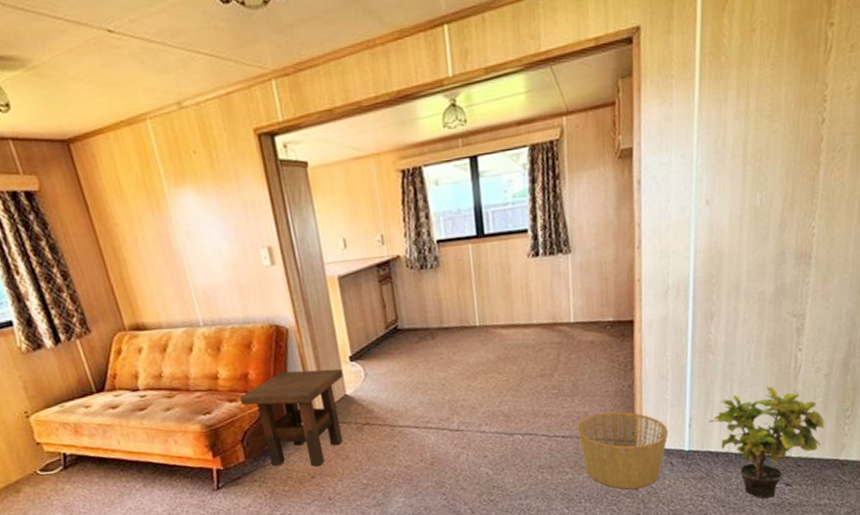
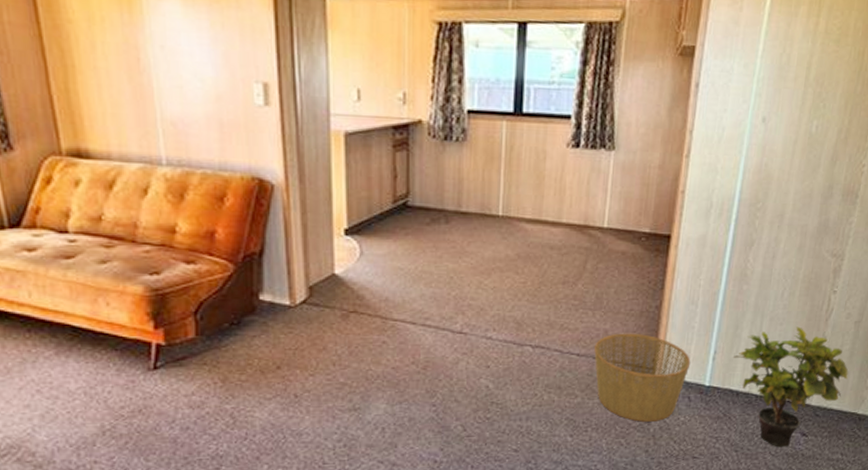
side table: present [239,368,343,467] -> none [199,235,334,356]

